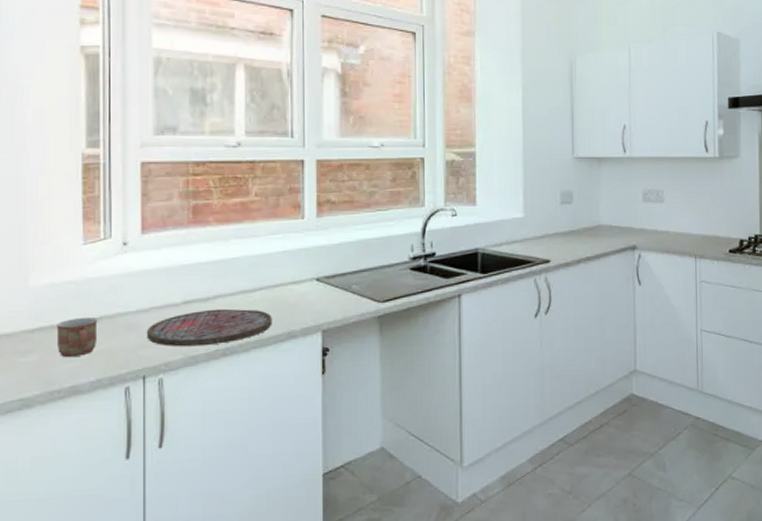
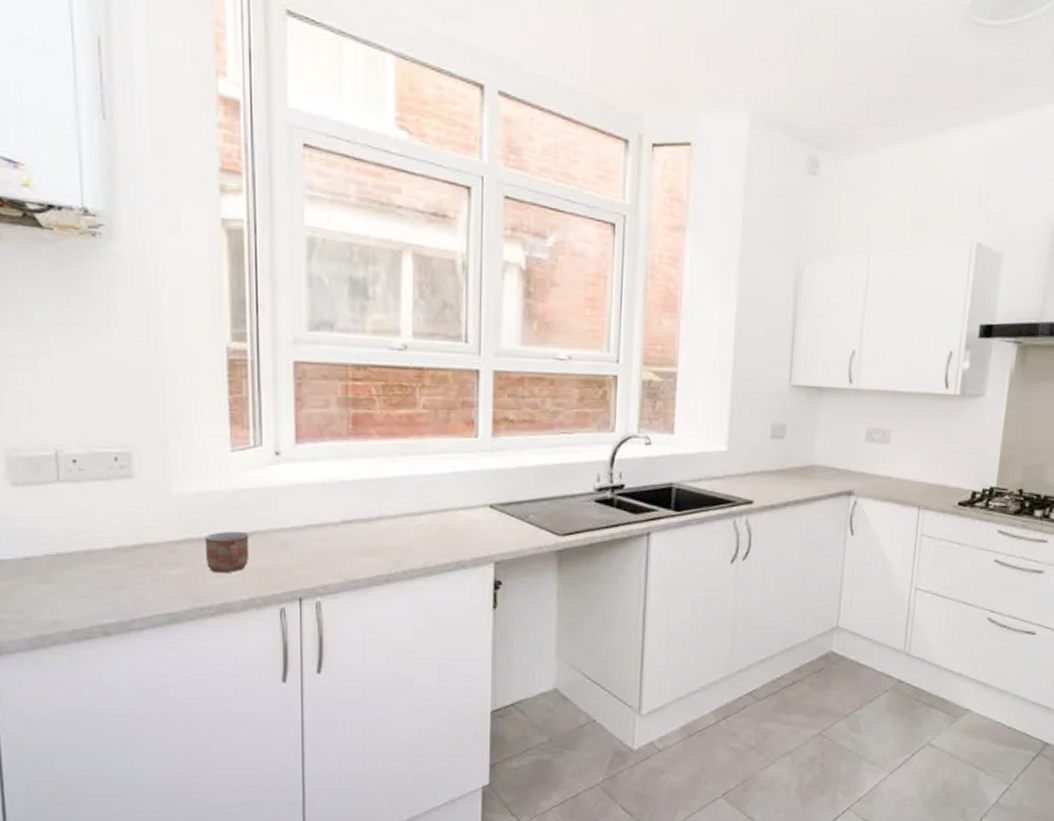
cutting board: present [146,308,272,347] -> none [302,531,440,571]

